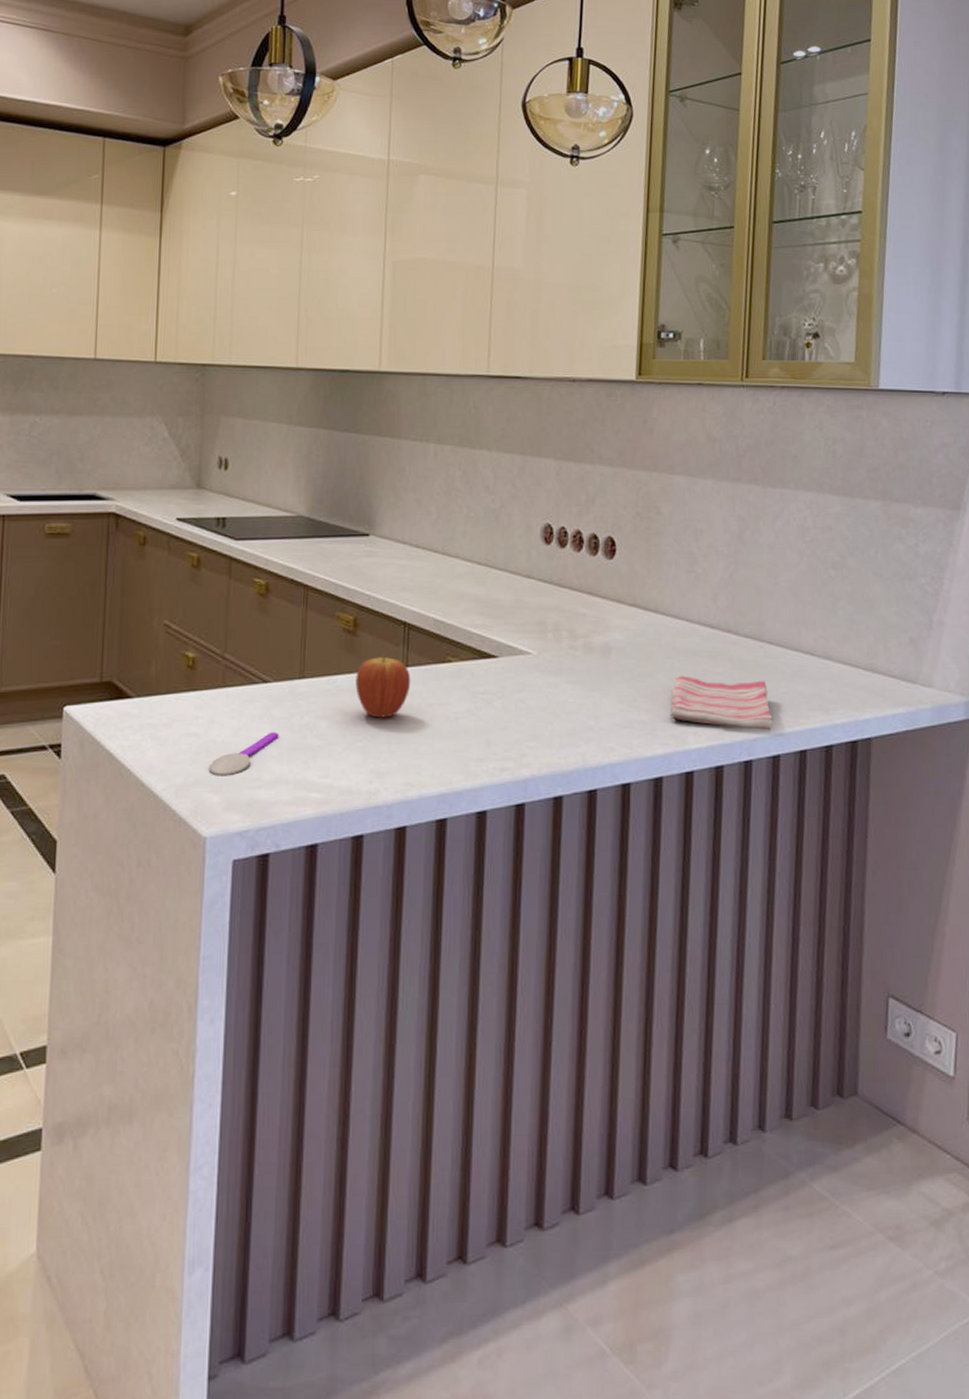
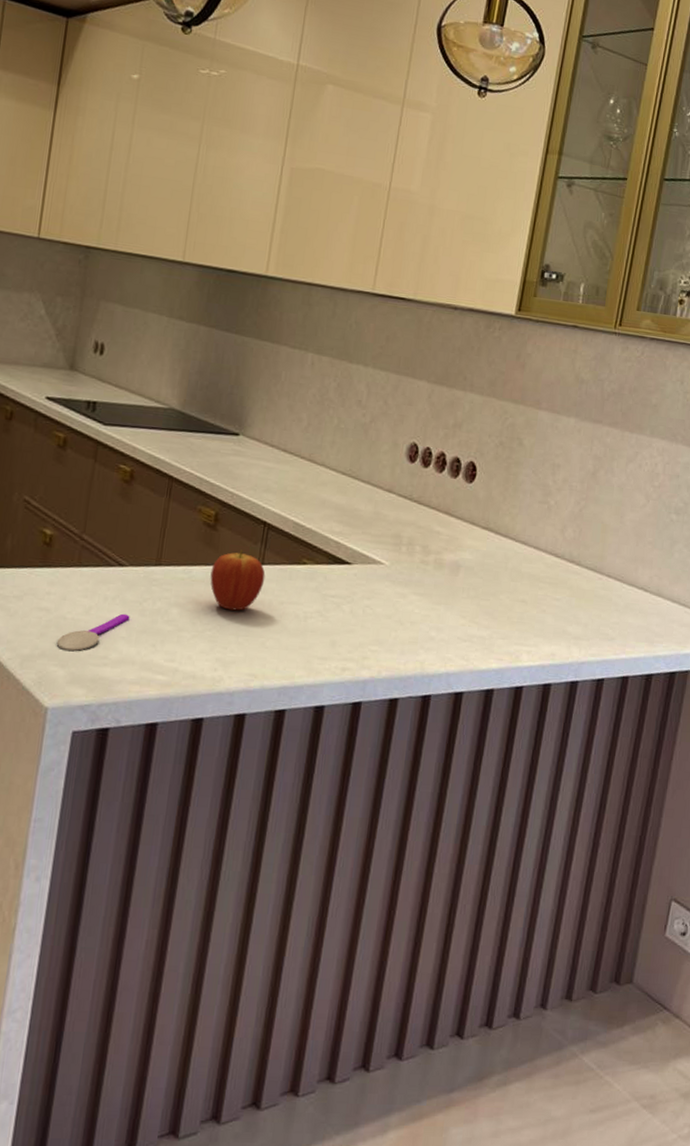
dish towel: present [670,675,773,731] -> none [508,598,602,657]

